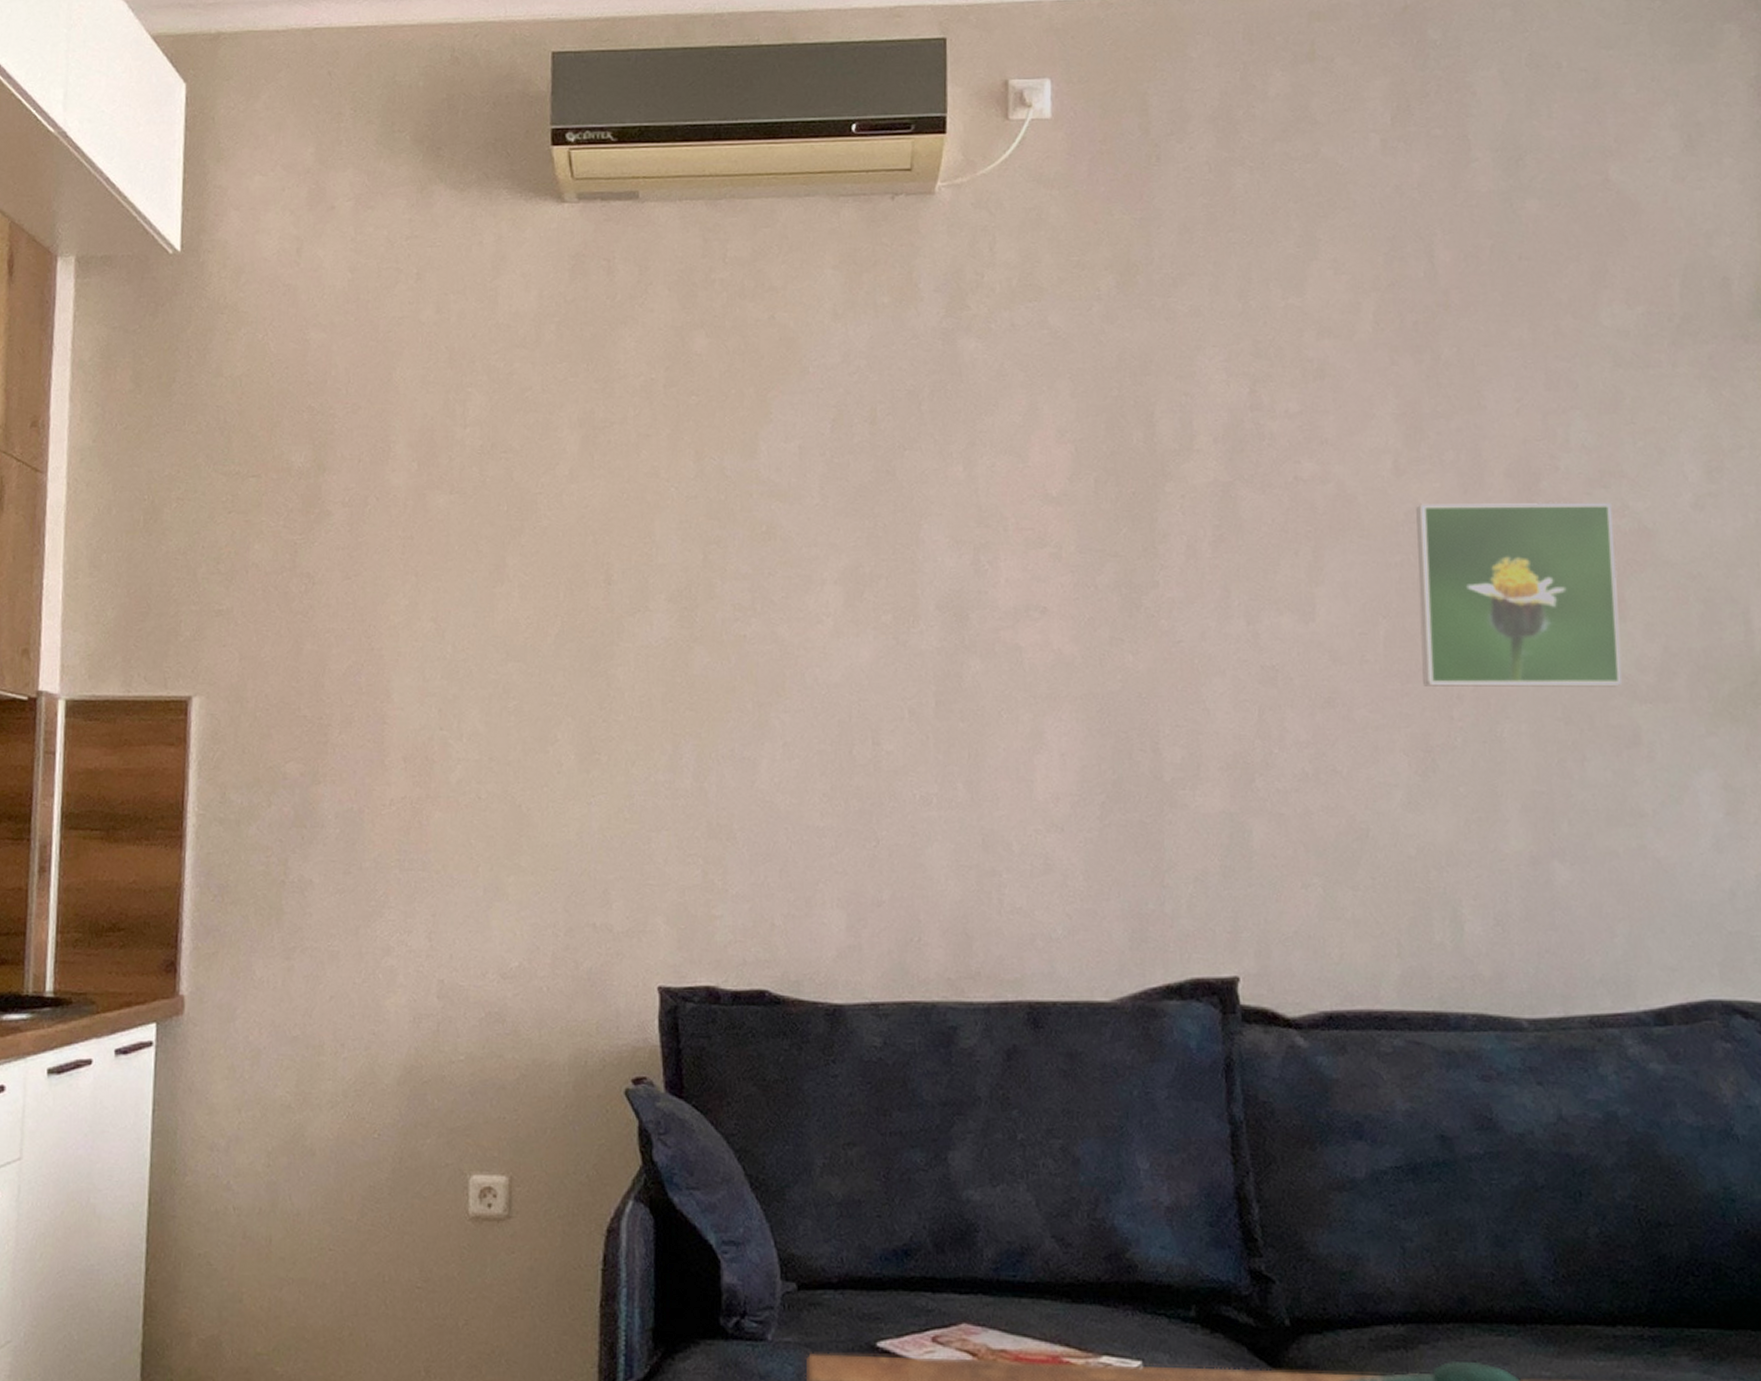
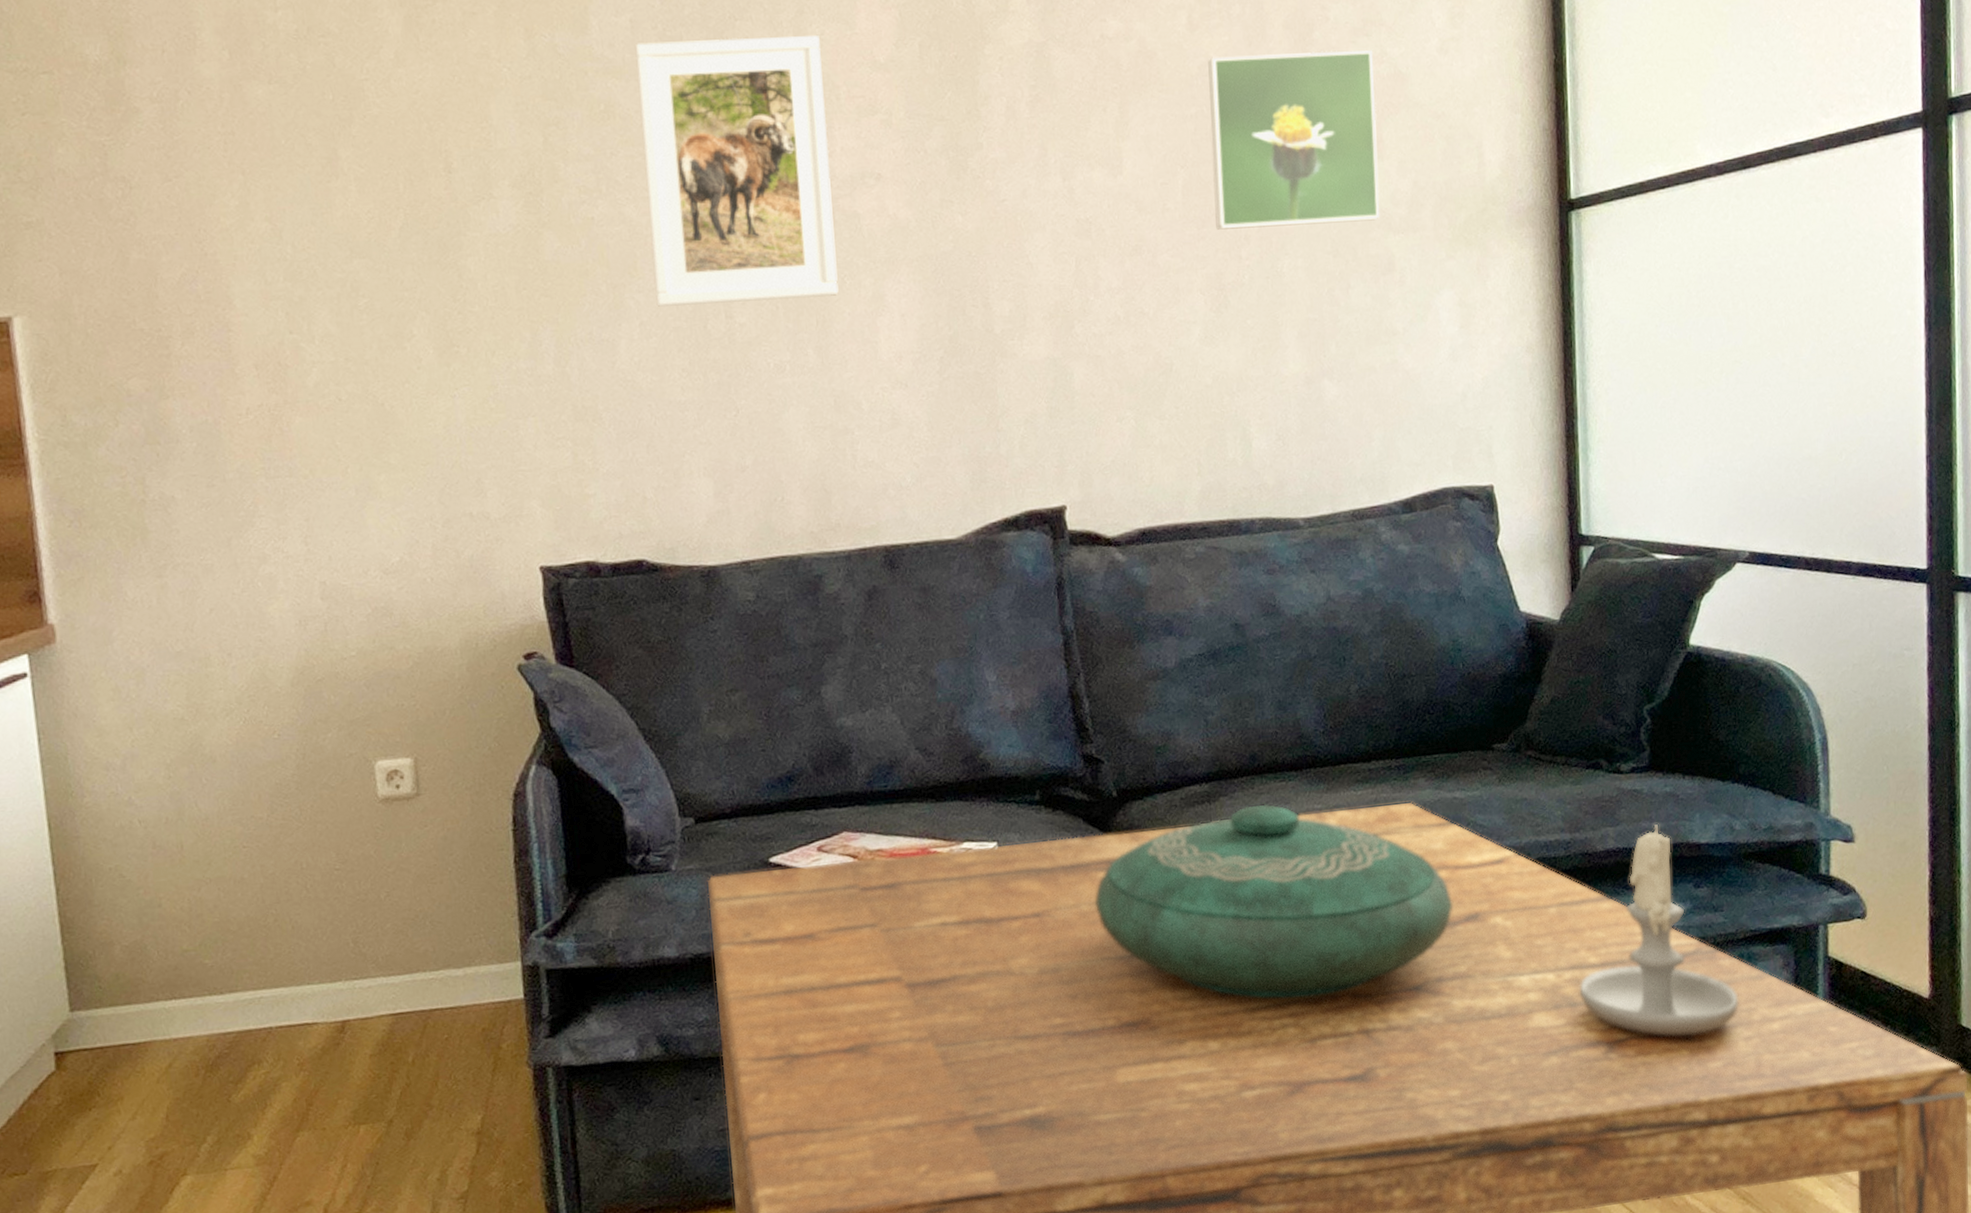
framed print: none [801,467,994,730] -> present [635,36,839,307]

